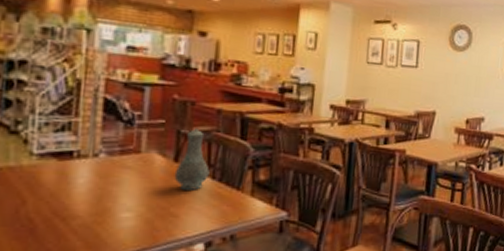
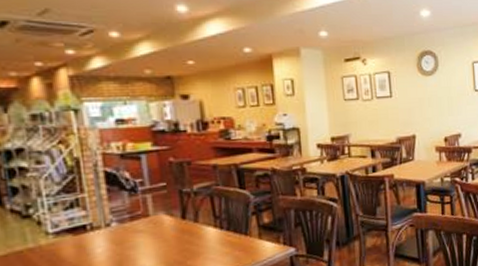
vase: present [174,128,210,190] -> none [184,185,217,244]

